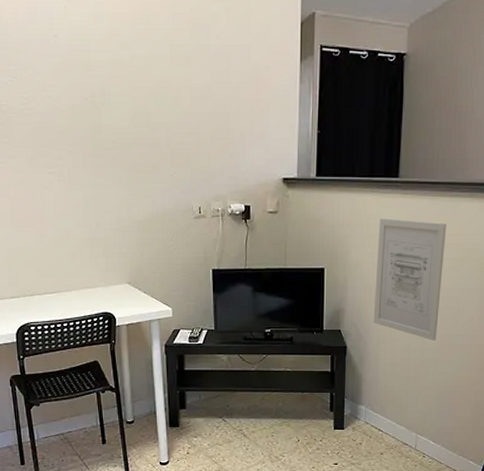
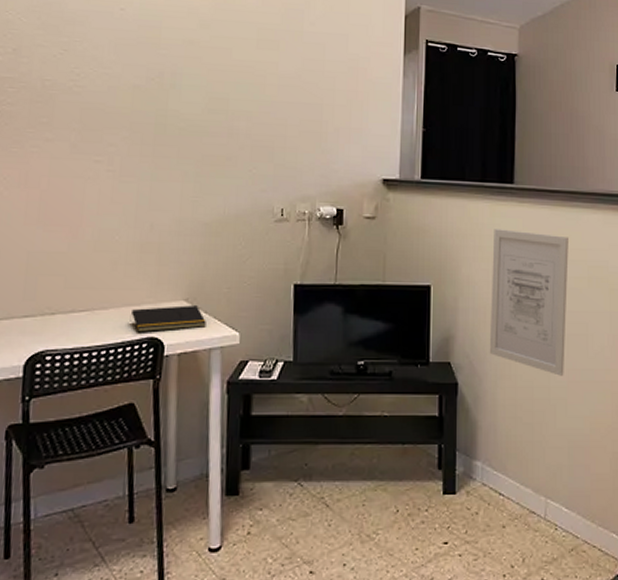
notepad: none [88,287,146,309] -> present [130,305,206,333]

